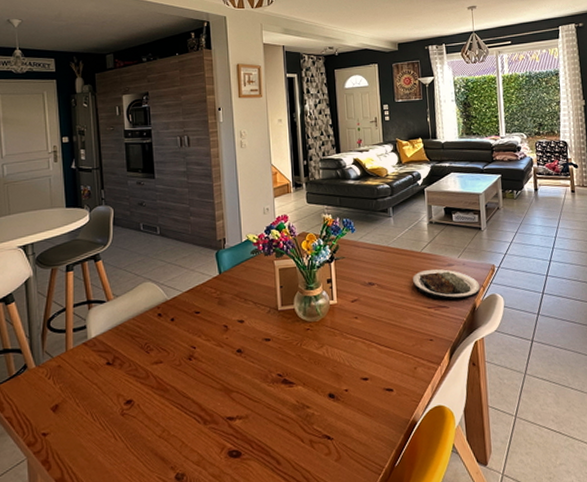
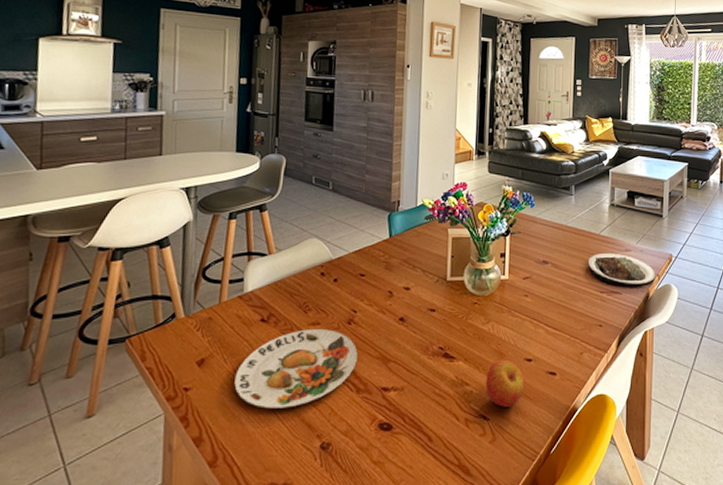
plate: none [88,366,201,446] -> present [234,329,358,409]
apple: none [326,380,363,426] -> present [486,359,524,407]

